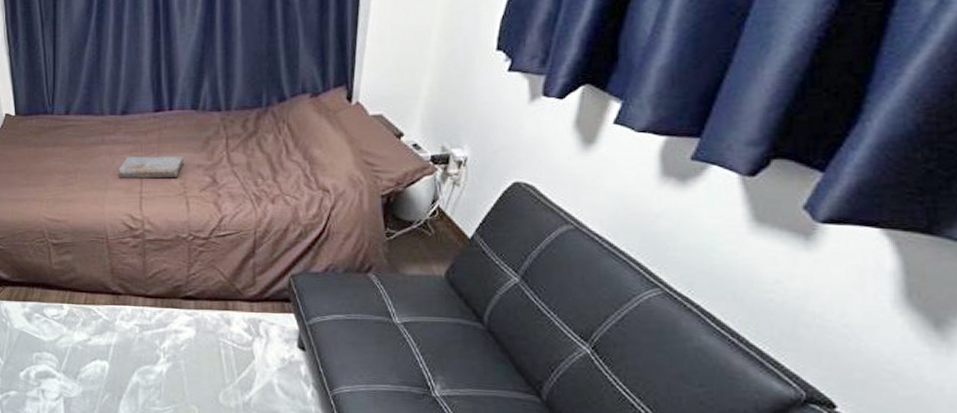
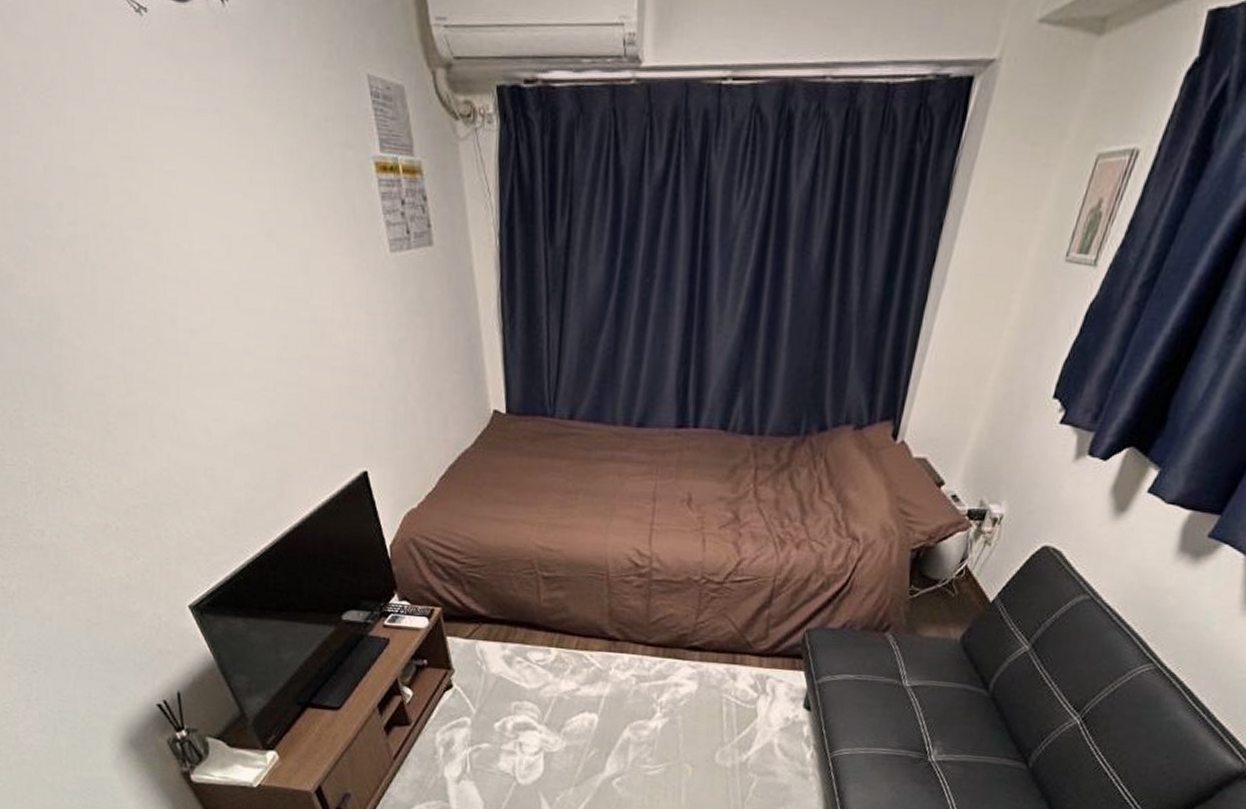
book: present [119,156,183,178] -> none [627,479,705,509]

